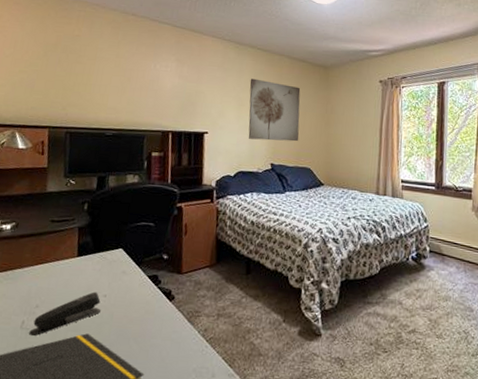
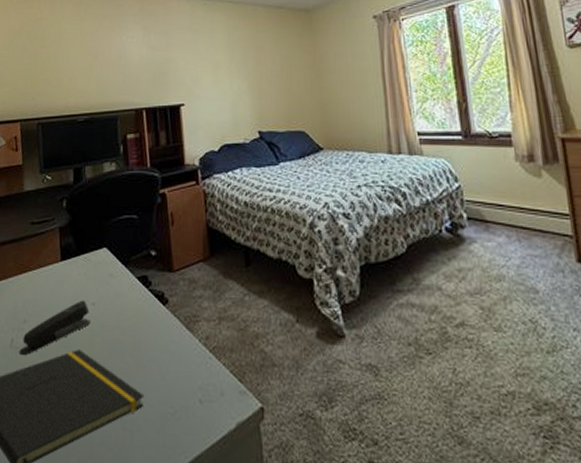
wall art: present [248,78,301,142] -> none [223,35,287,106]

